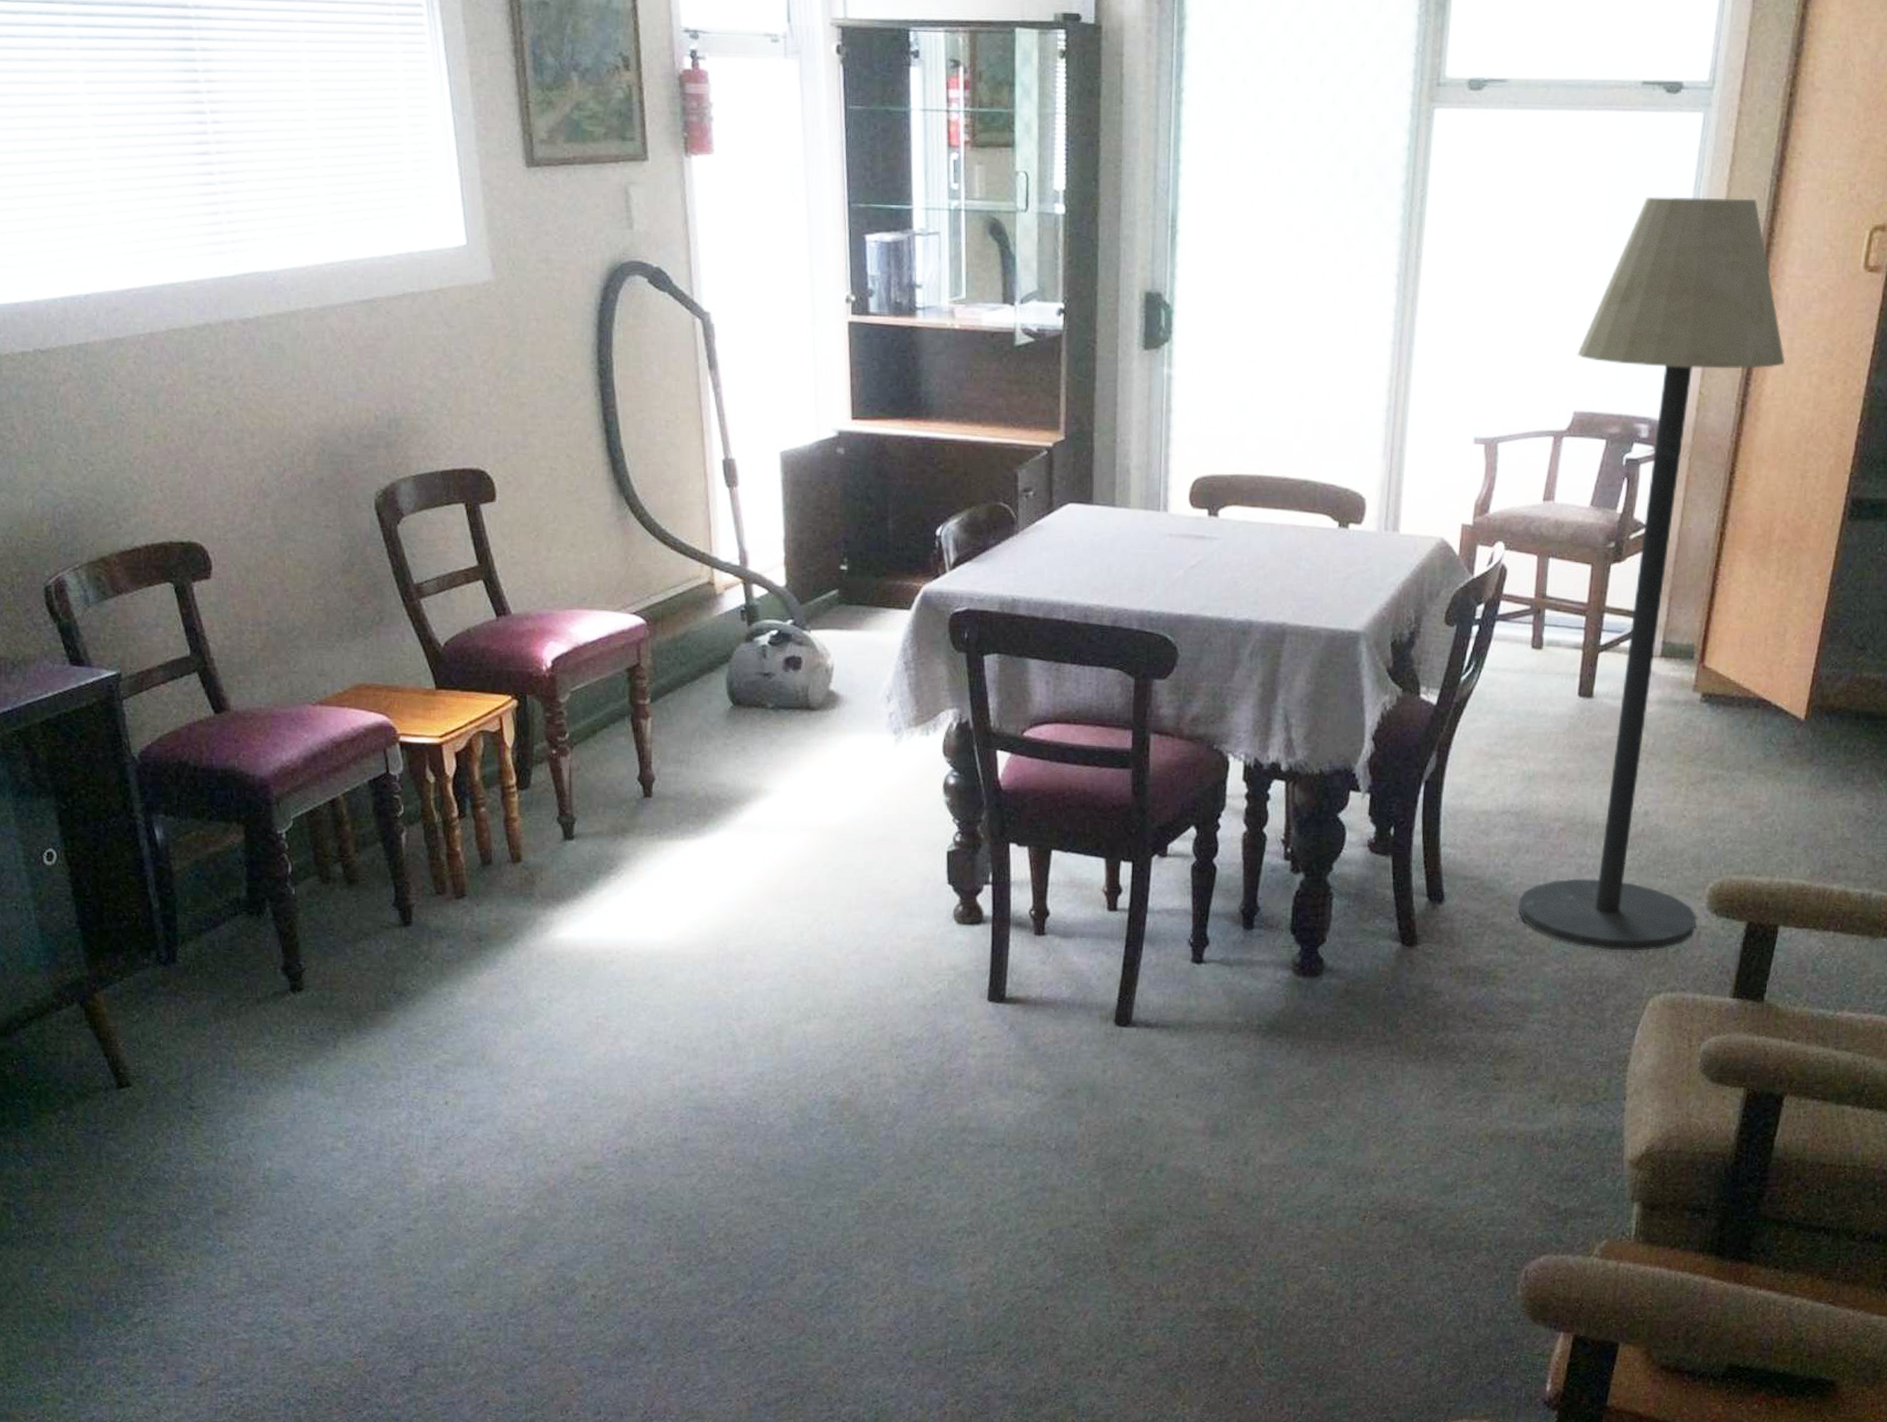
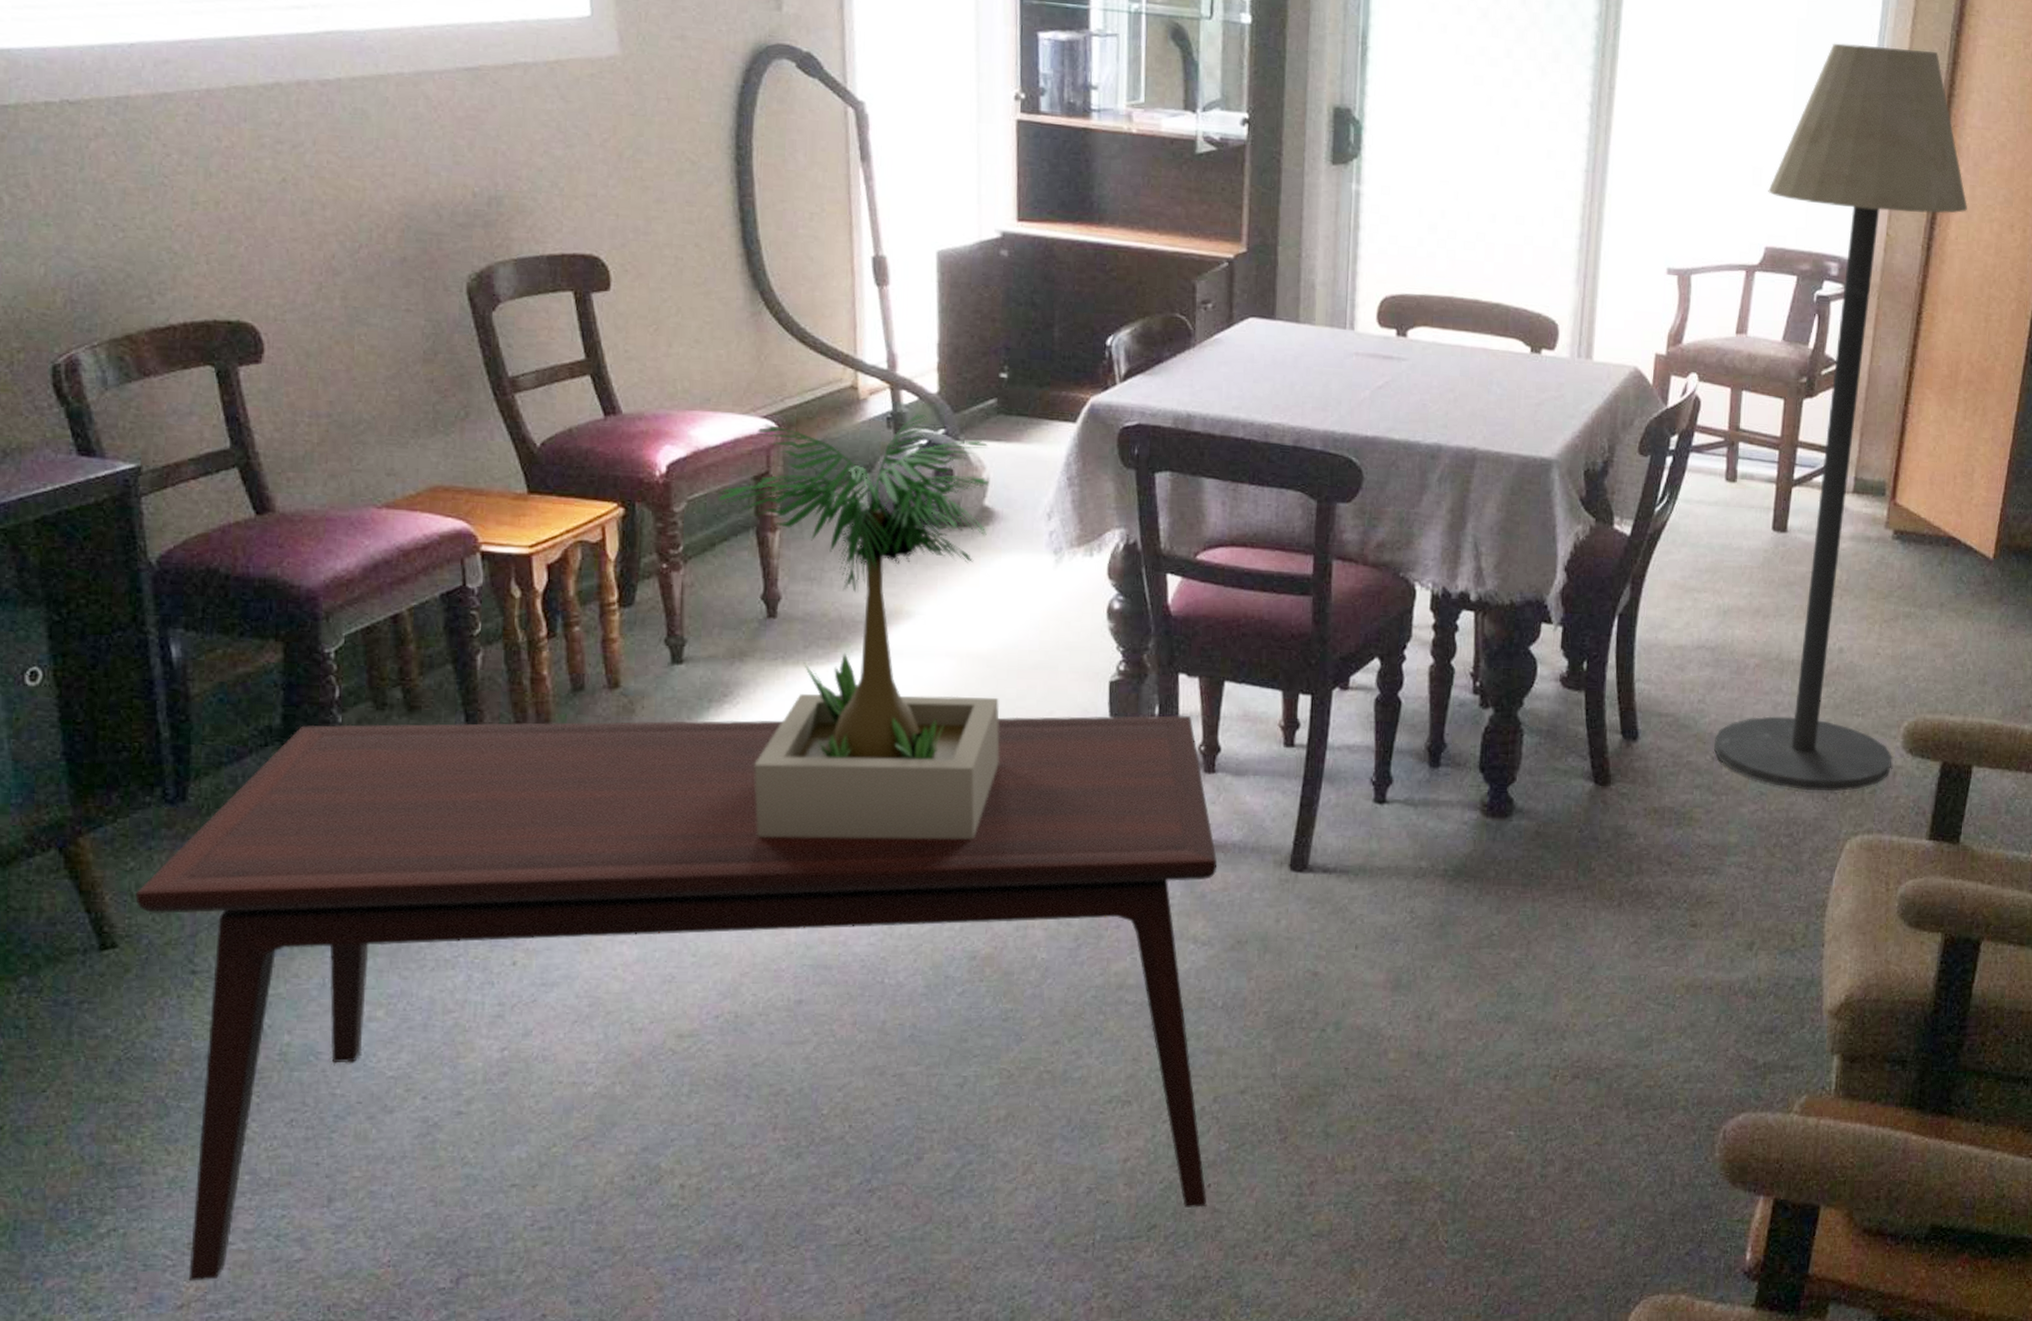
coffee table: none [141,882,1049,1364] -> present [134,715,1218,1282]
potted plant: none [596,605,851,997] -> present [717,413,1000,840]

